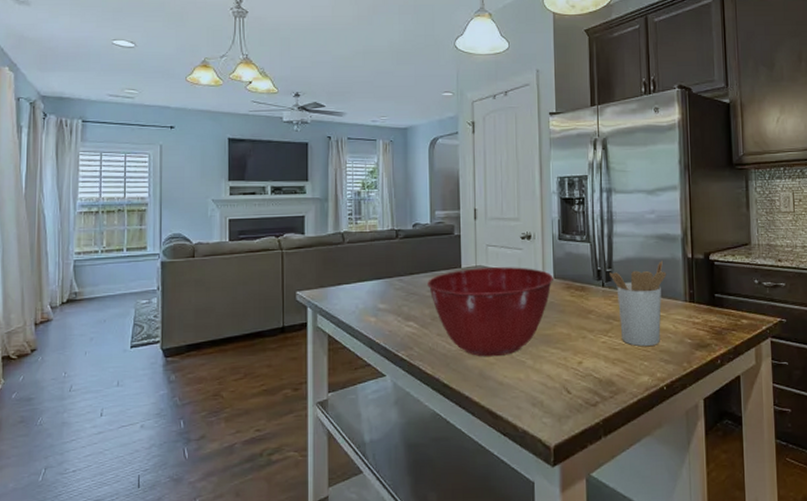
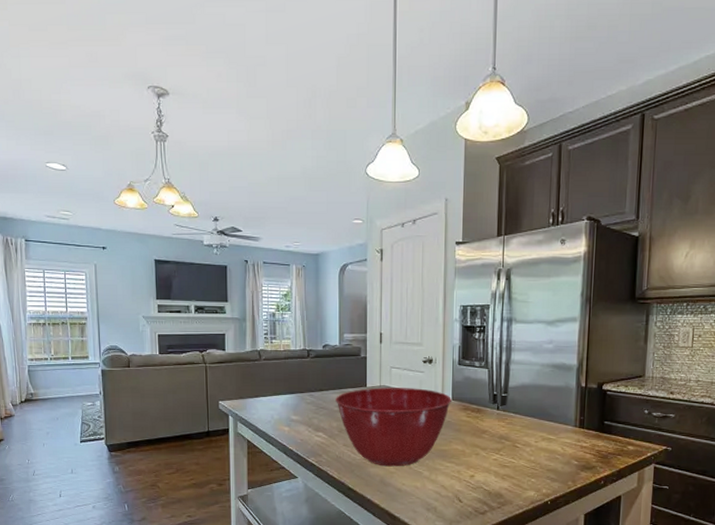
utensil holder: present [609,261,667,347] -> none [505,388,560,466]

